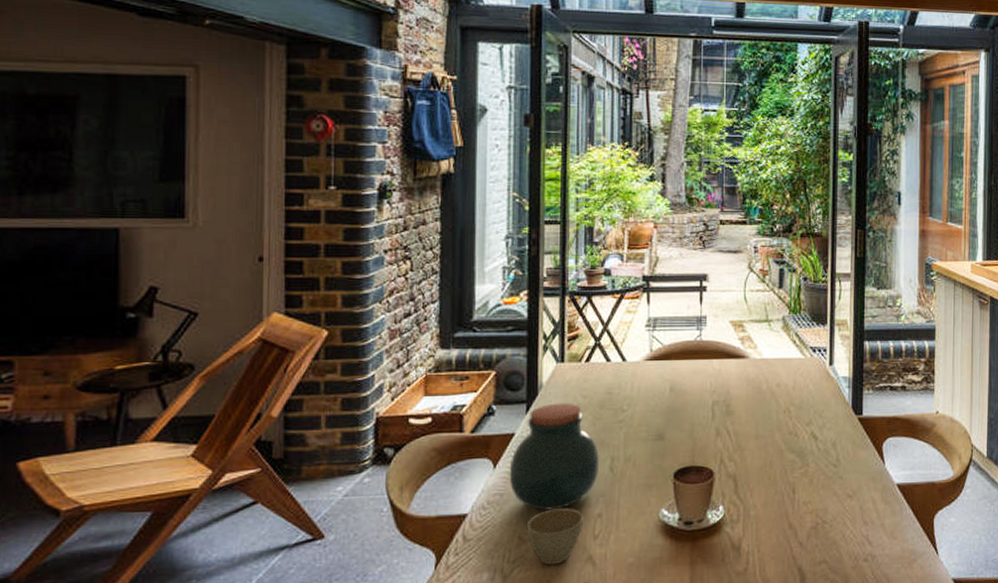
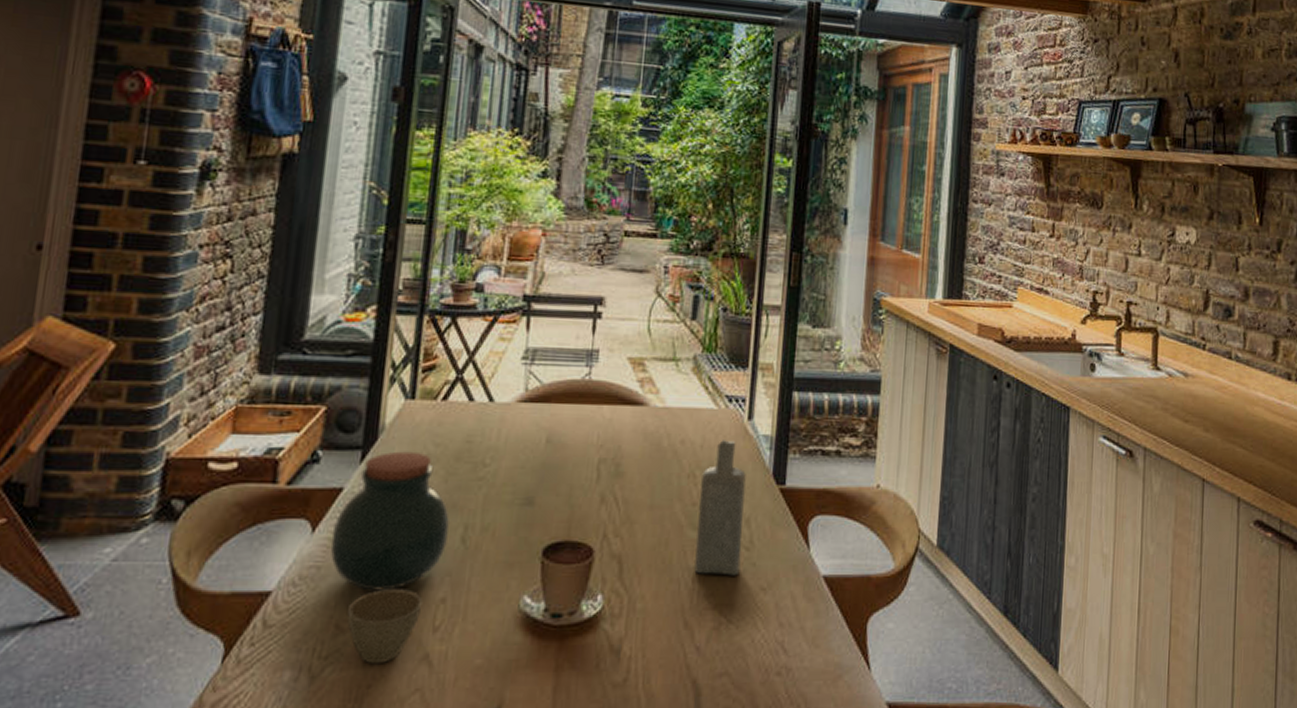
bottle: none [794,382,831,487] -> present [694,440,746,576]

